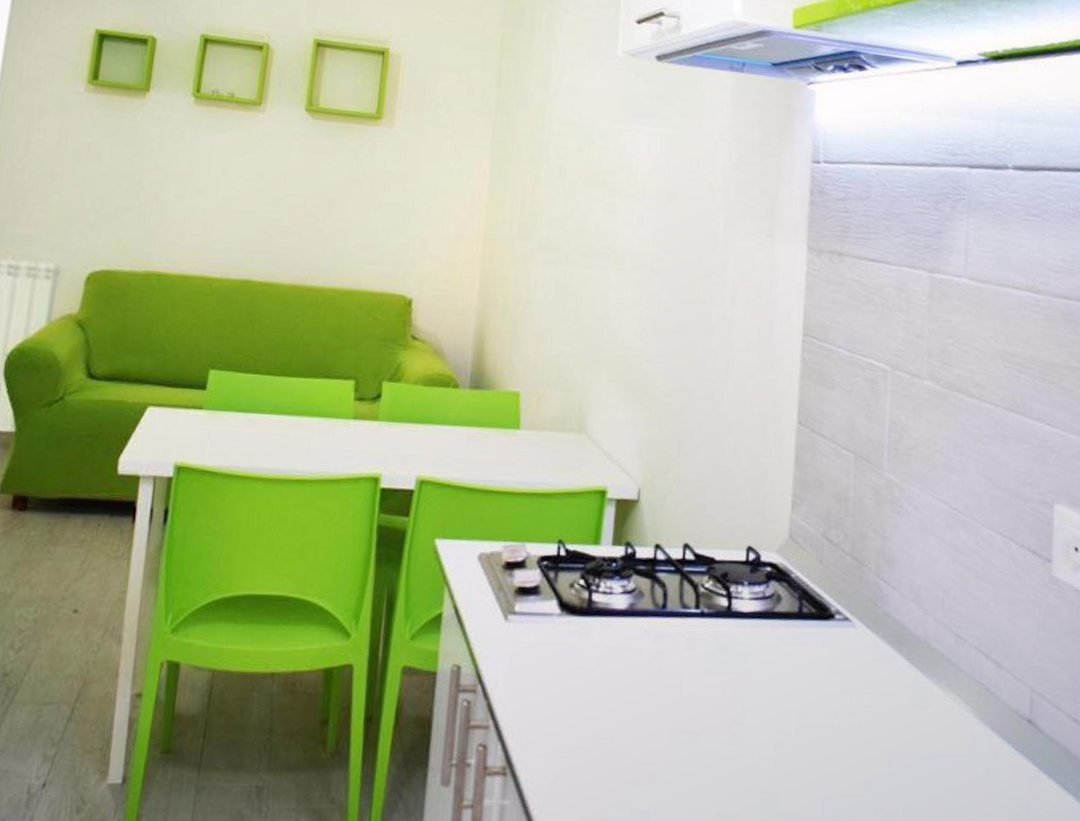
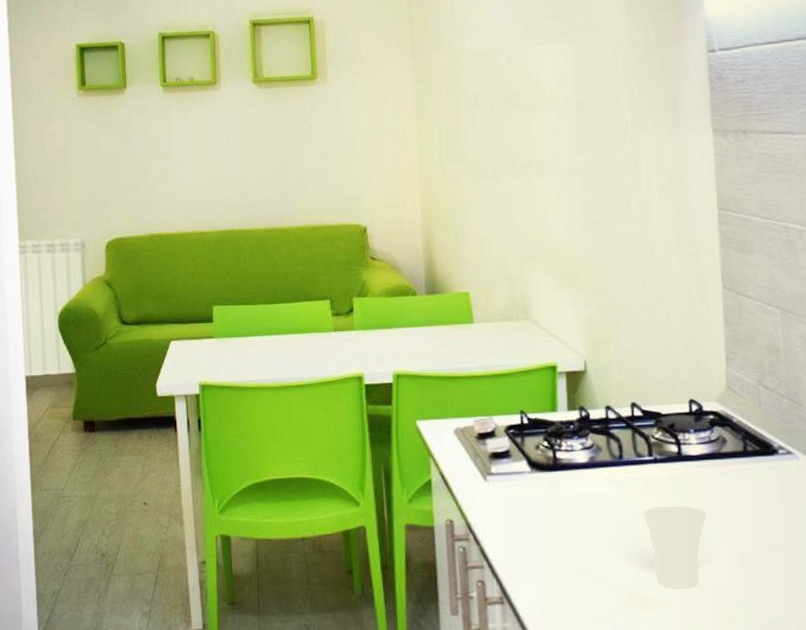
cup: none [680,668,750,773] -> present [643,505,707,590]

